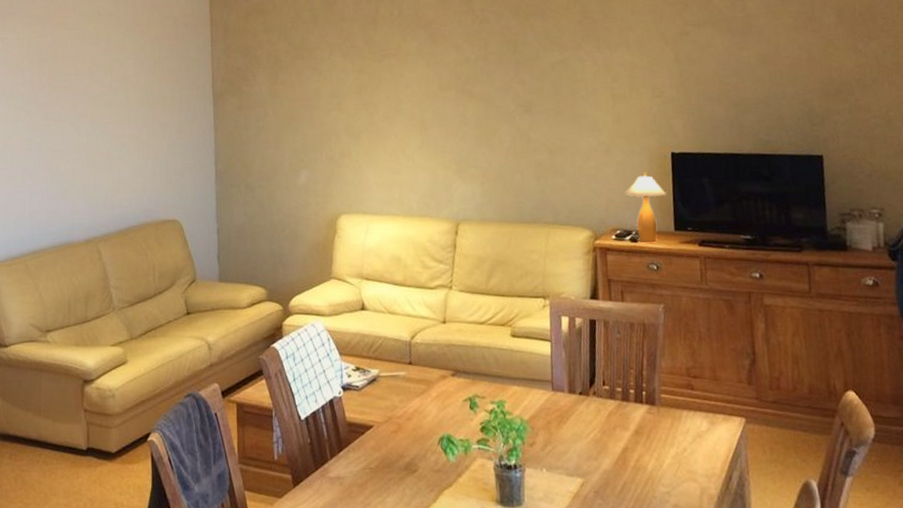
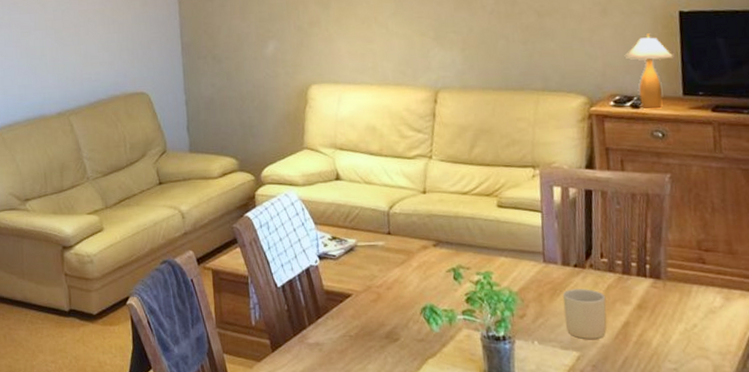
mug: none [568,416,608,465] -> present [562,289,607,339]

